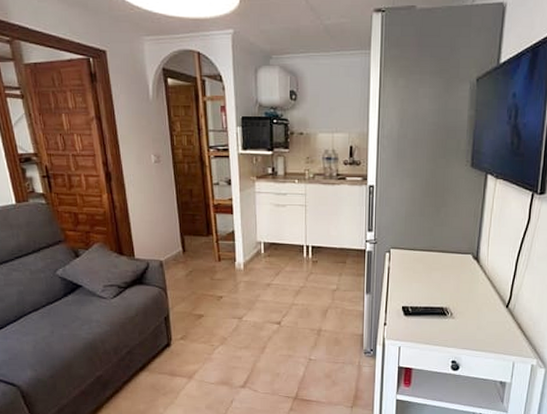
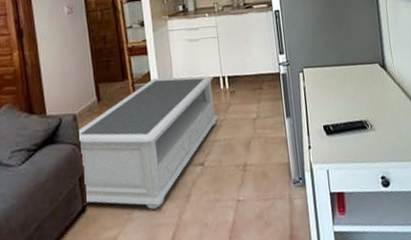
coffee table: none [164,238,298,354] -> present [78,75,218,210]

